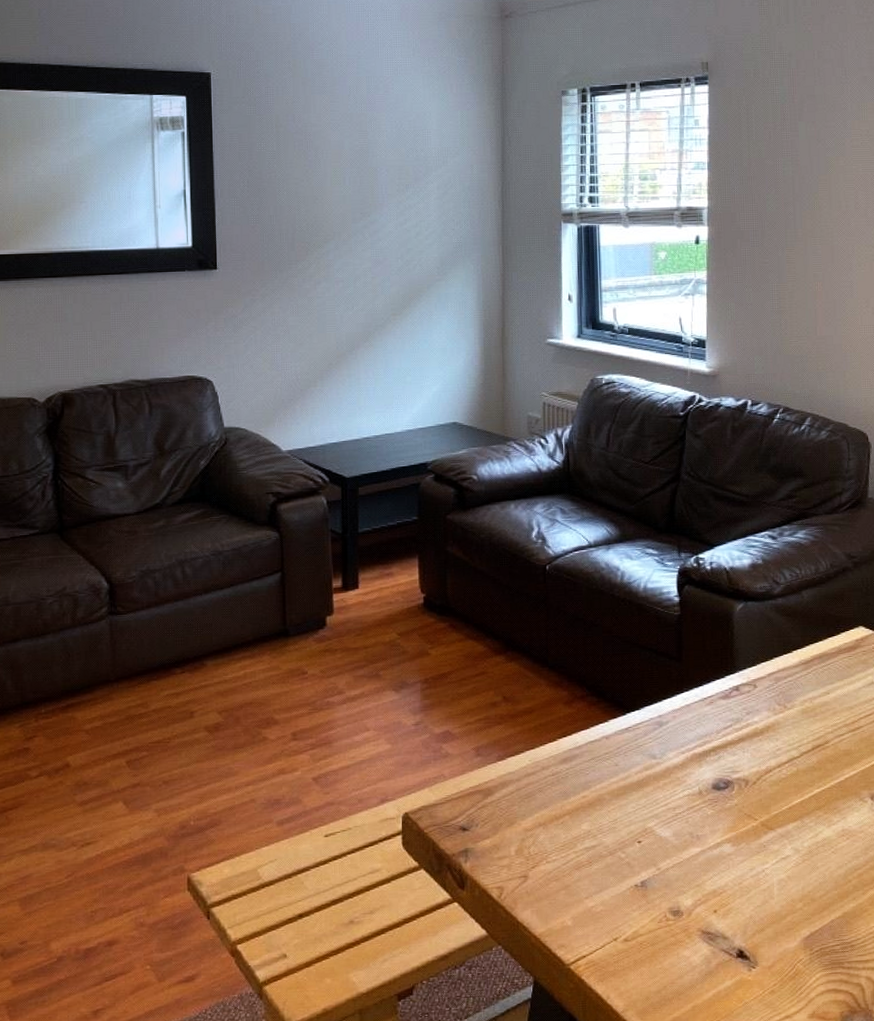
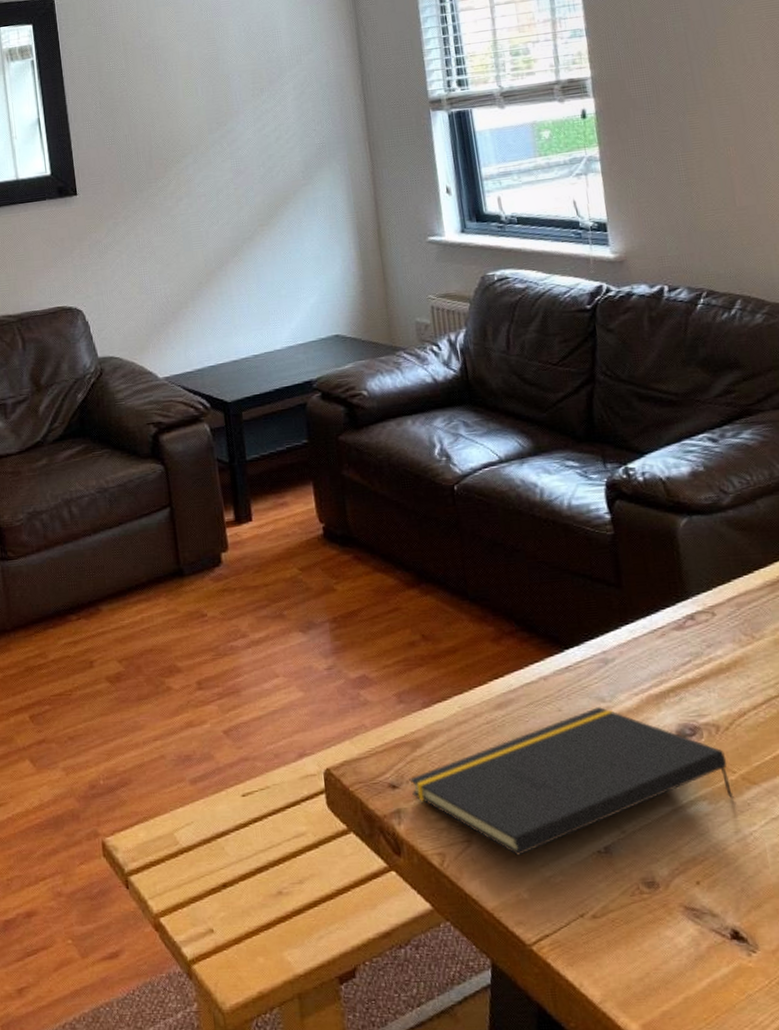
notepad: none [479,763,753,889] -> present [409,707,734,856]

